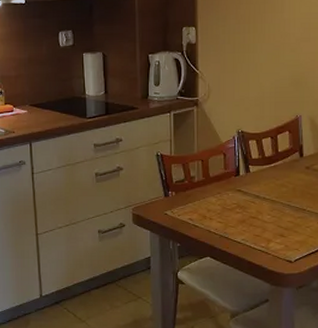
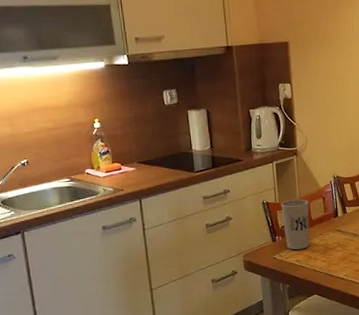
cup: none [176,153,208,208] -> present [281,199,310,250]

